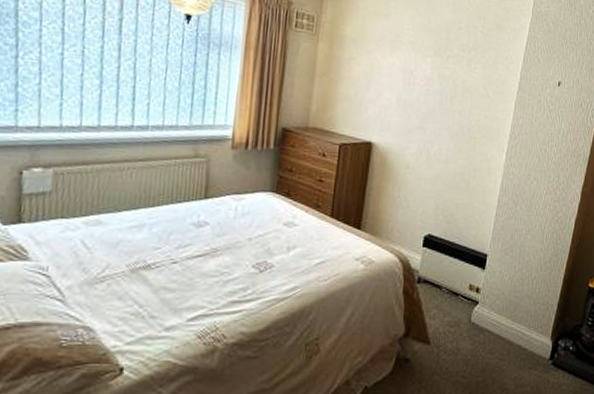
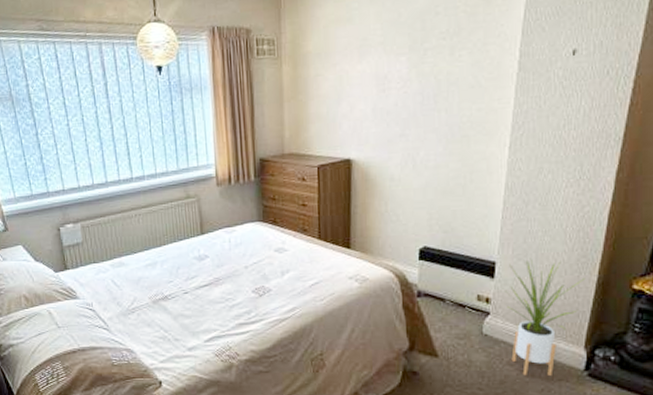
house plant: none [492,253,556,364] -> present [505,258,586,376]

